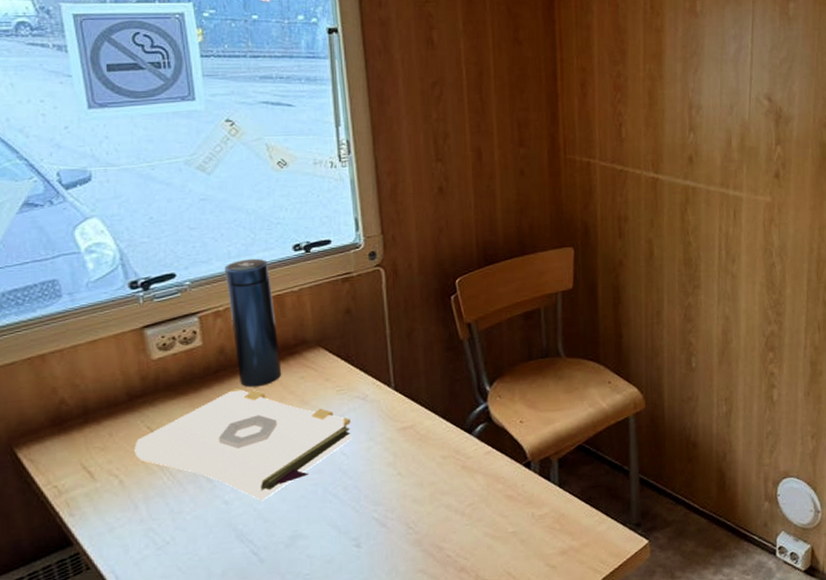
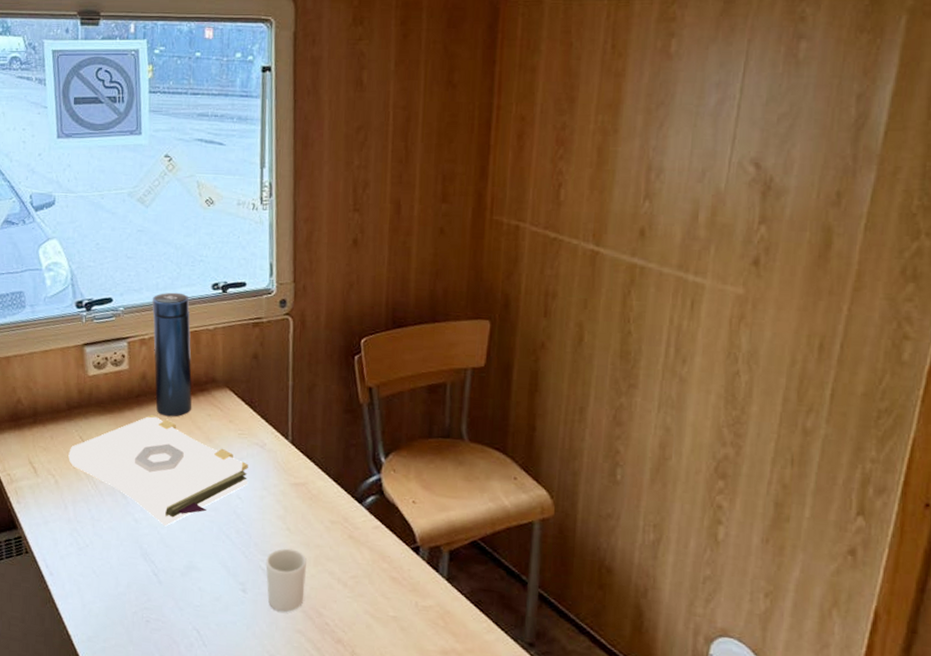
mug: none [379,492,423,557] -> present [265,548,307,612]

